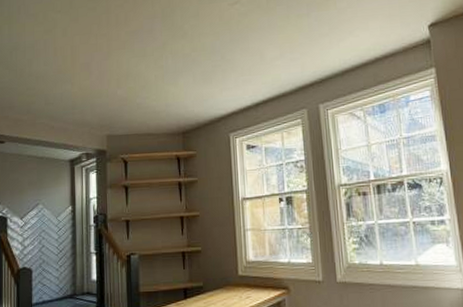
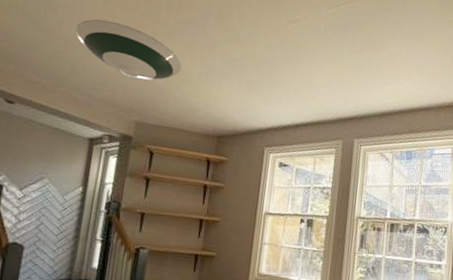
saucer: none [43,48,138,96] -> present [75,19,182,80]

